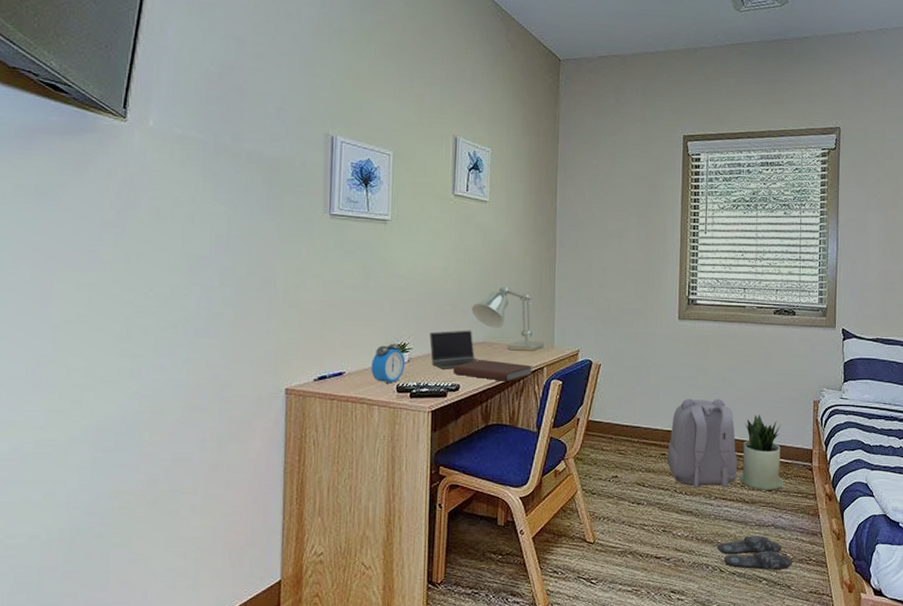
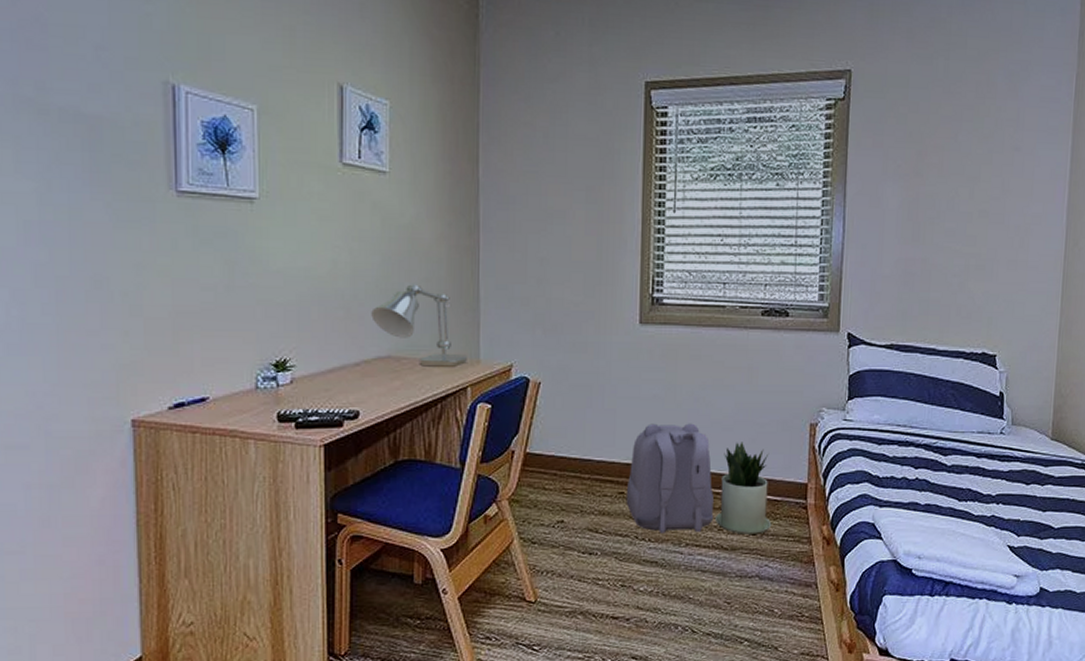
alarm clock: present [371,343,406,385] -> none [243,359,287,413]
laptop computer: present [429,330,480,369] -> none [318,341,384,392]
book: present [453,360,533,381] -> none [349,379,454,406]
slippers: present [718,535,792,570] -> none [689,588,780,629]

